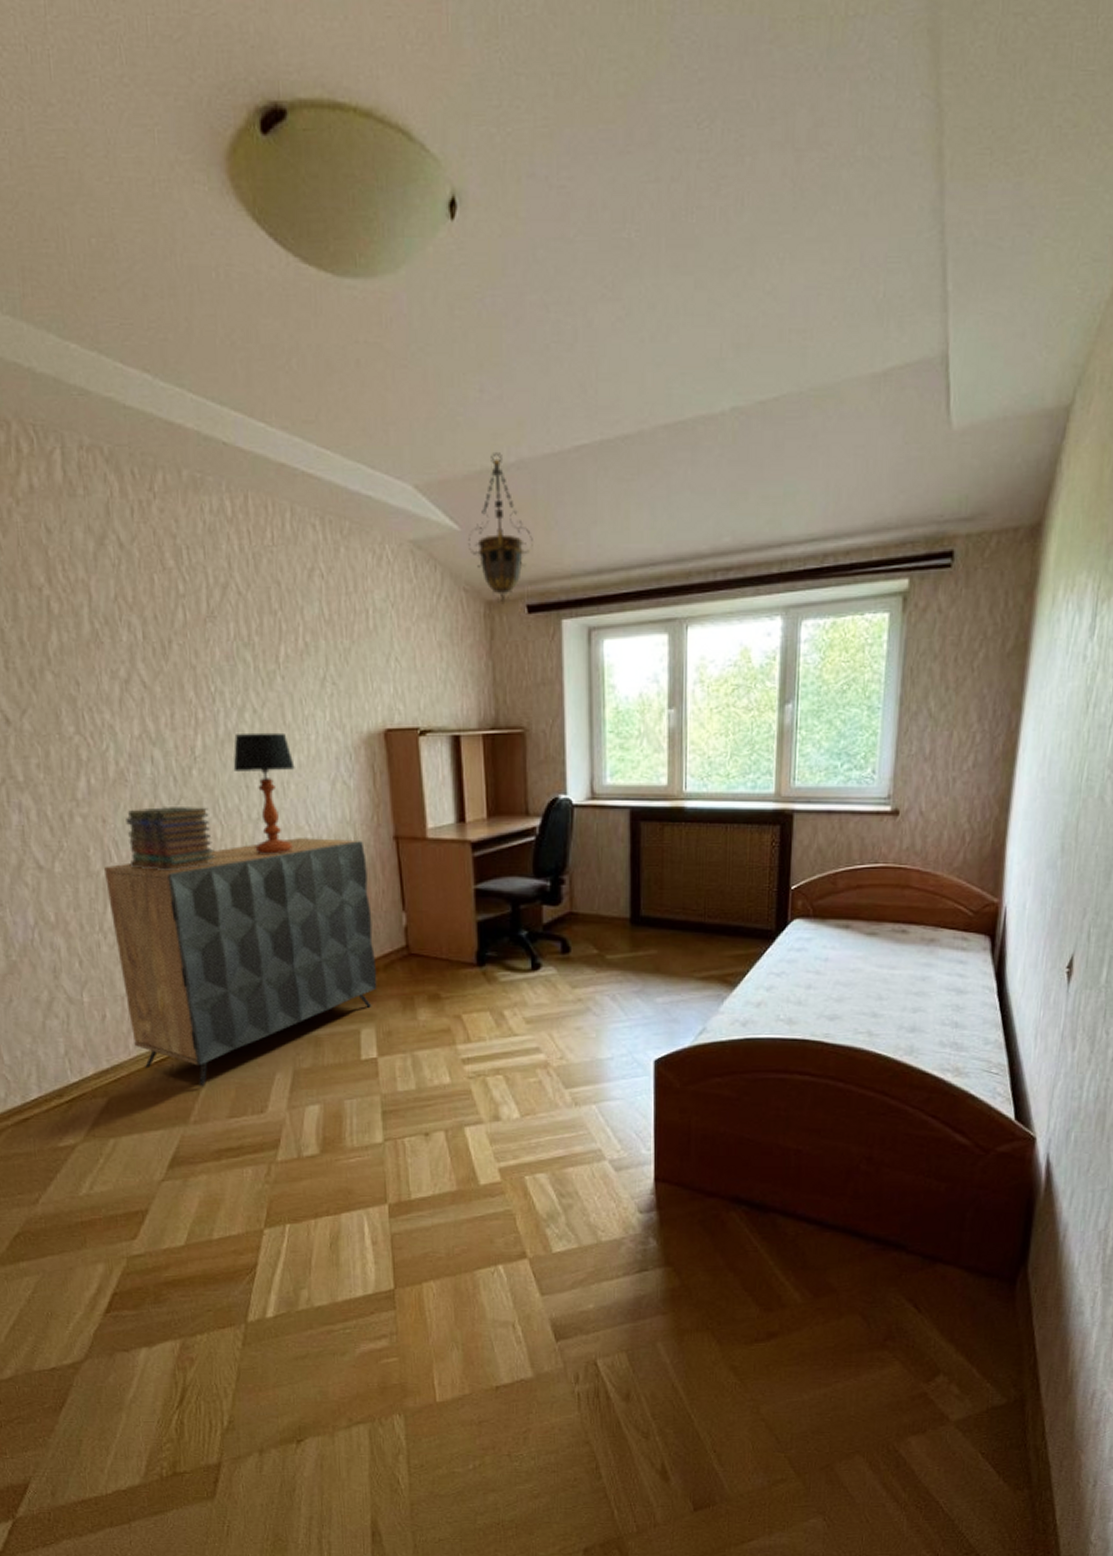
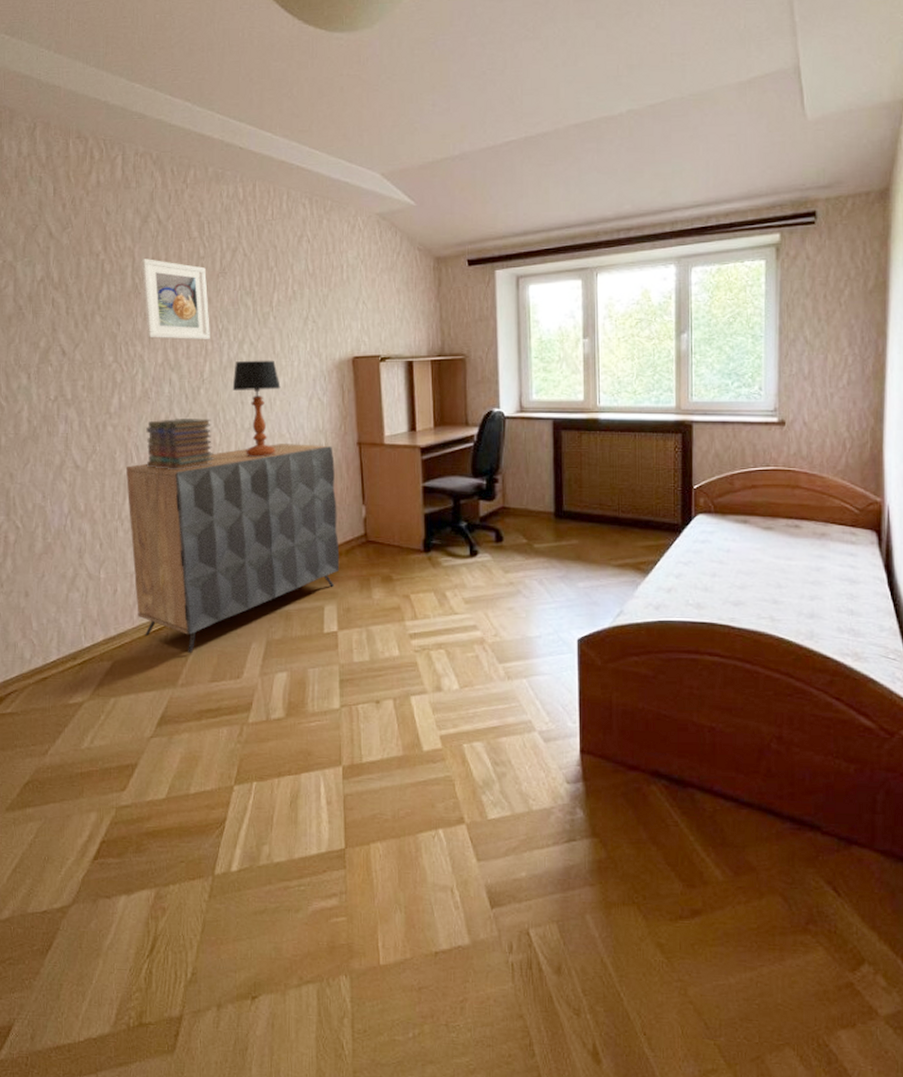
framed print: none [100,596,200,706] -> present [141,259,210,340]
hanging lantern: present [467,453,533,605] -> none [421,148,473,260]

